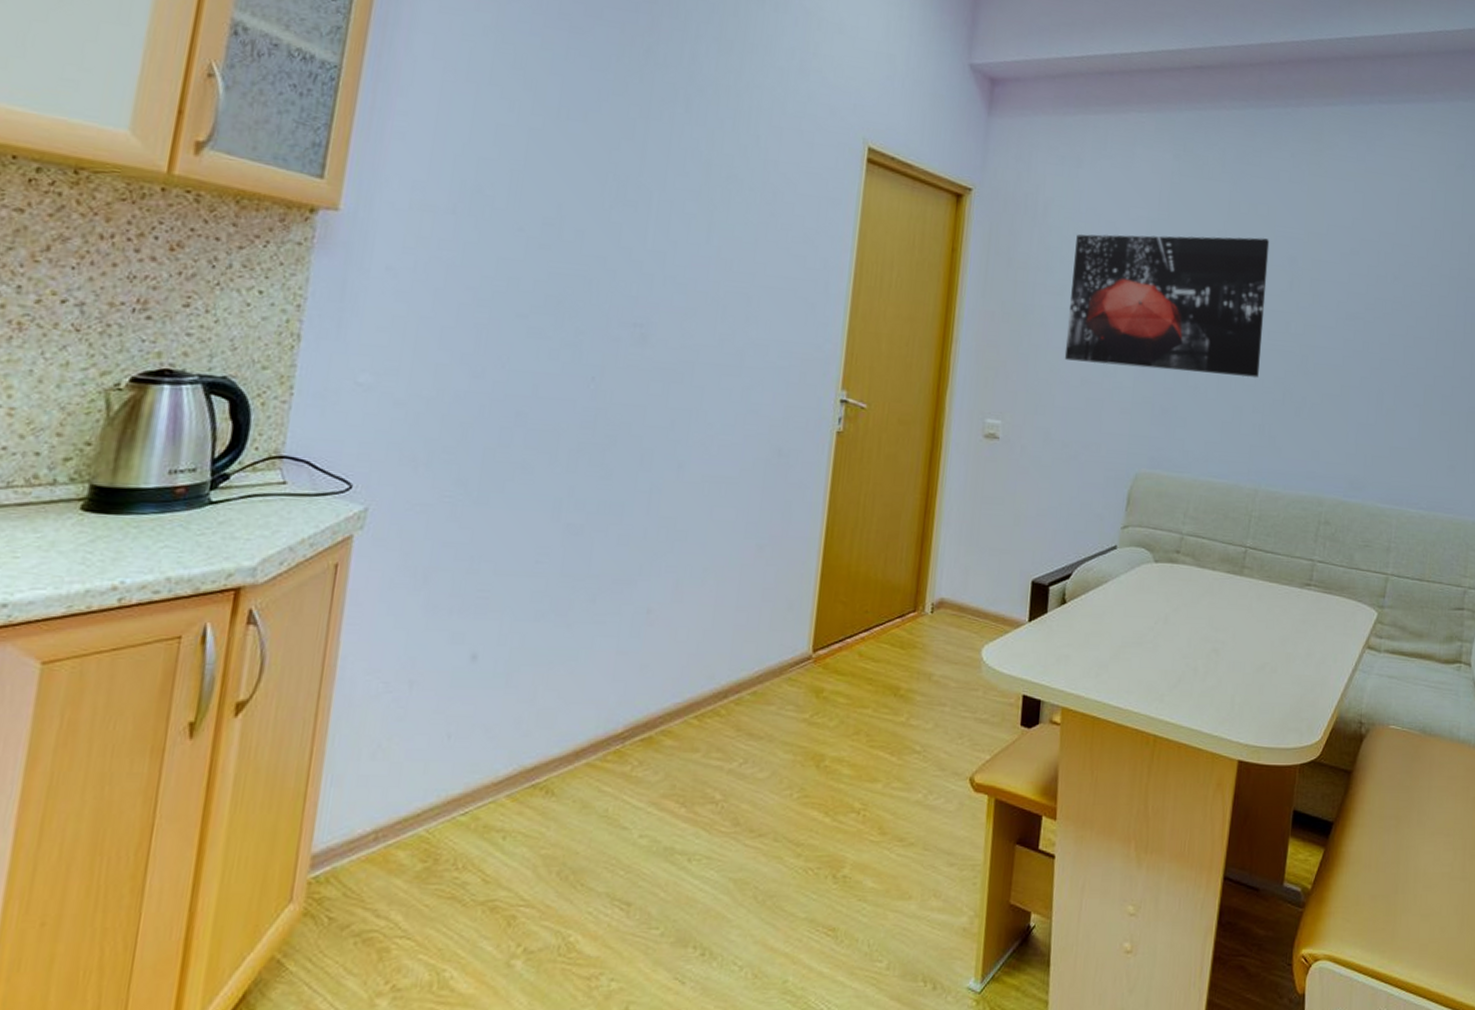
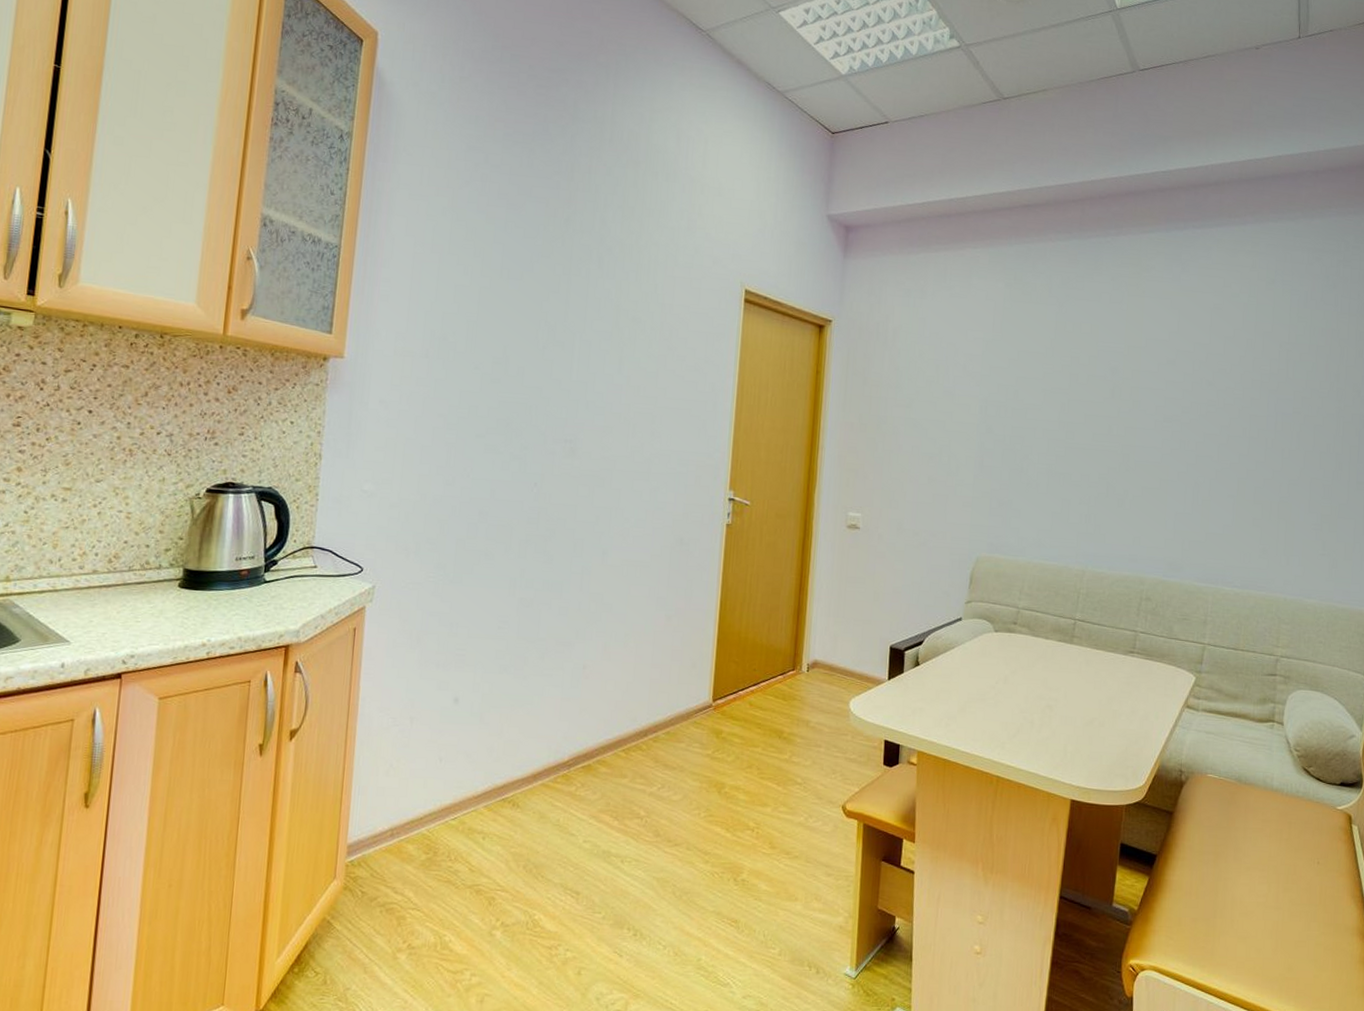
wall art: present [1064,234,1270,378] -> none [913,352,1093,474]

